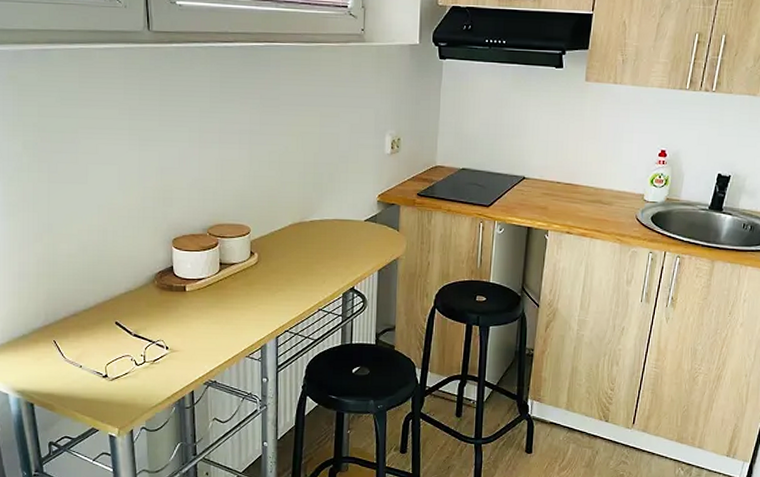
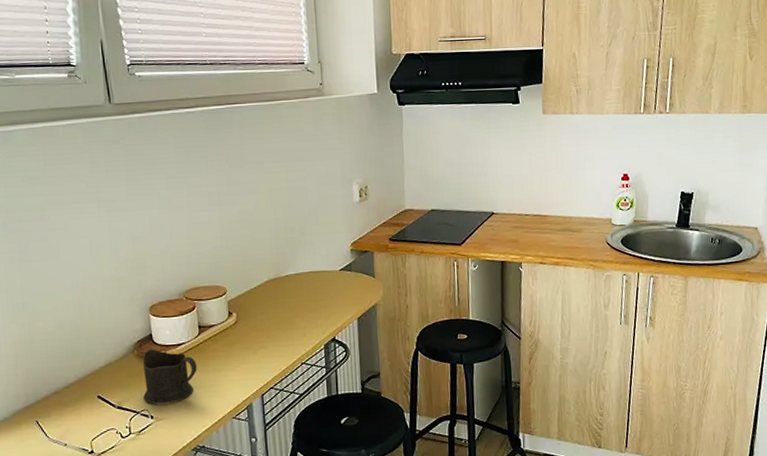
cup: none [160,281,215,336] -> present [142,349,197,404]

